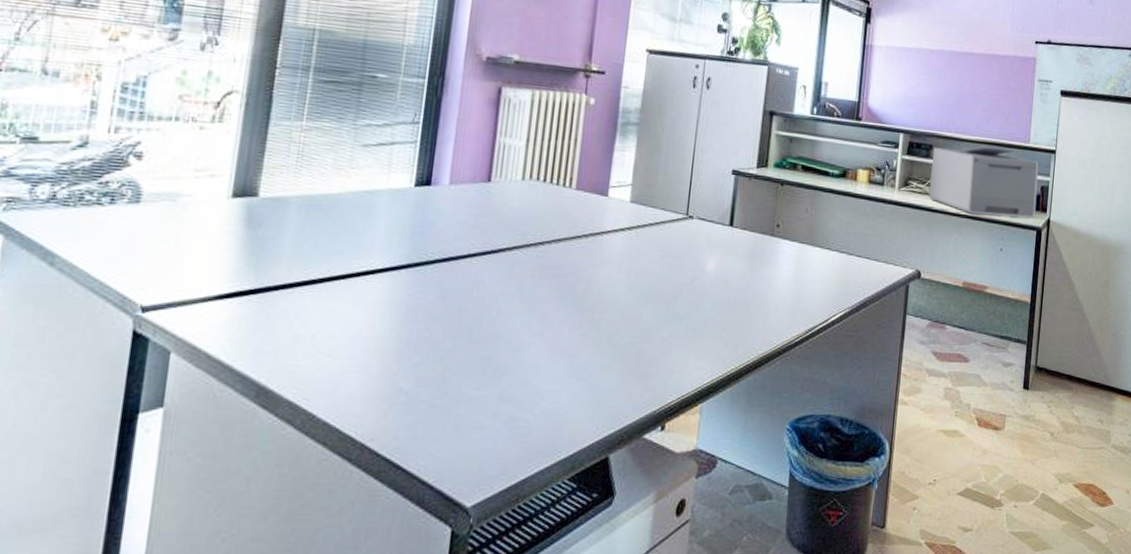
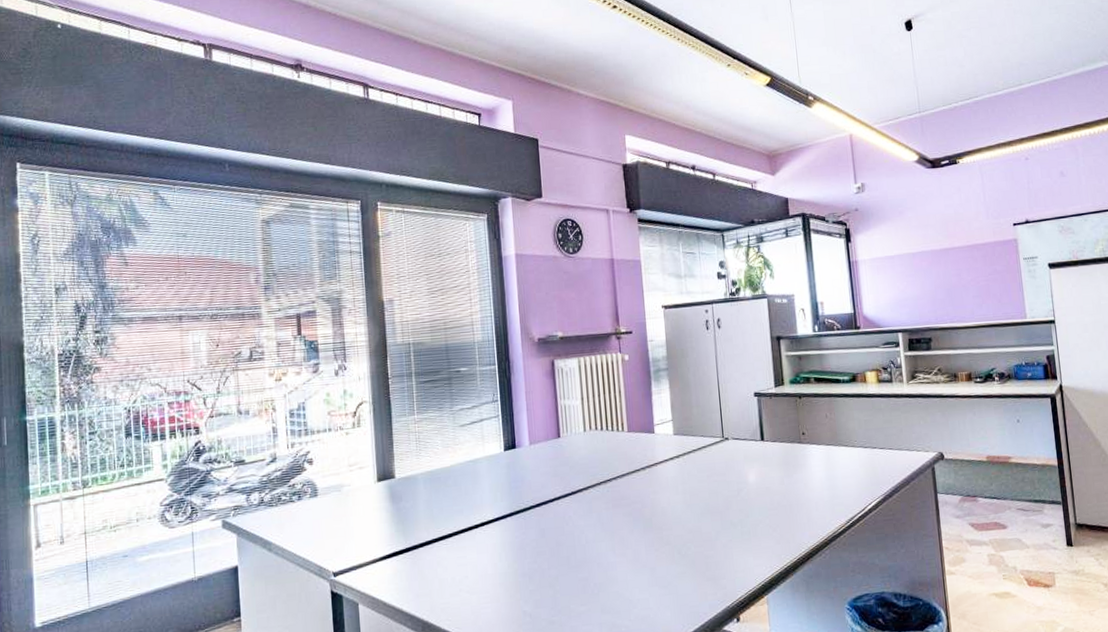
printer: present [928,147,1039,219] -> none [933,327,1046,393]

